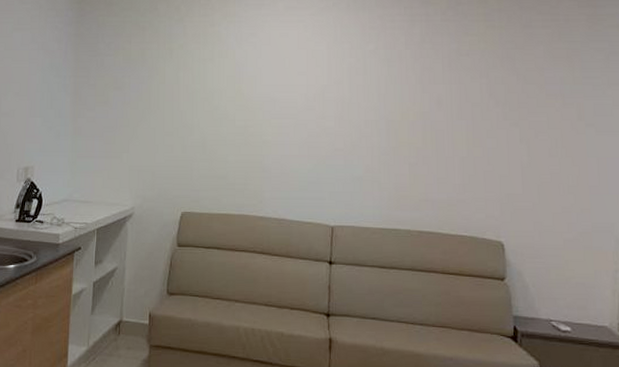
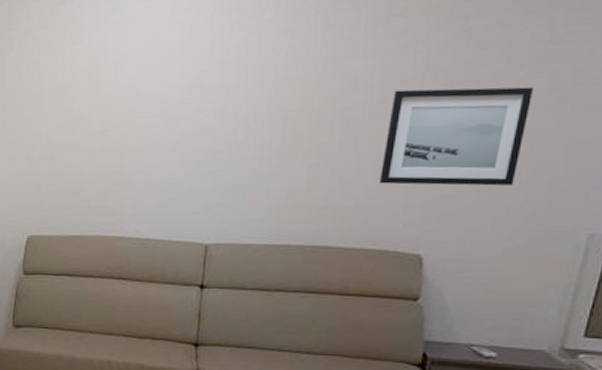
wall art: none [464,110,568,188] -> present [378,86,534,186]

